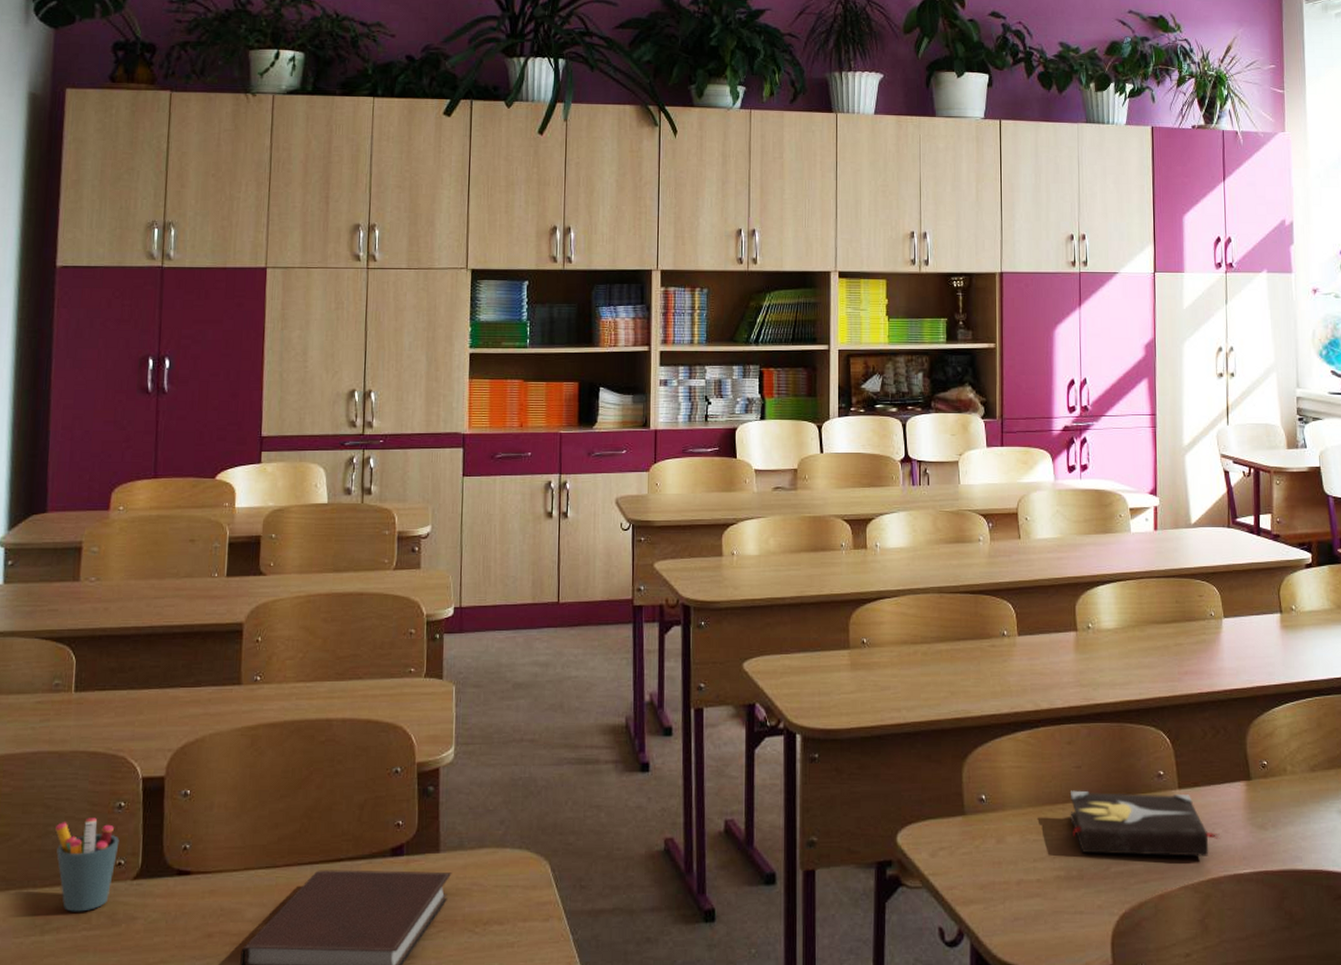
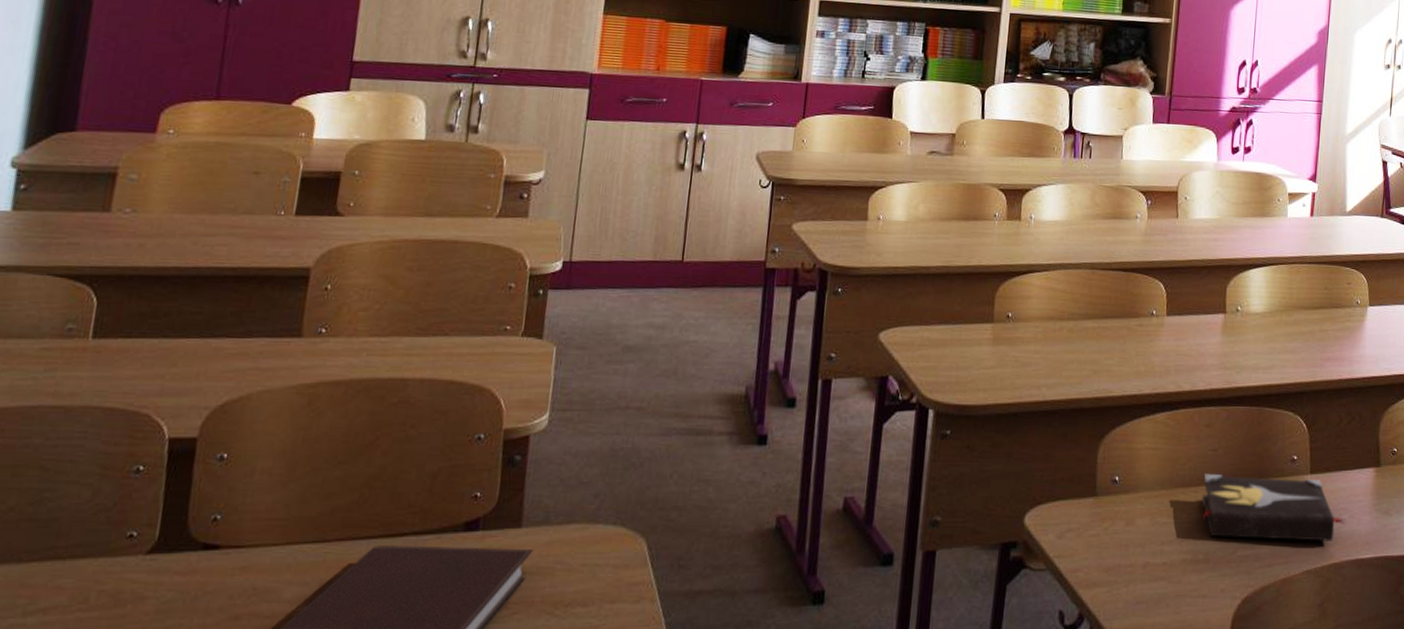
pen holder: present [55,817,120,912] -> none [51,482,134,591]

